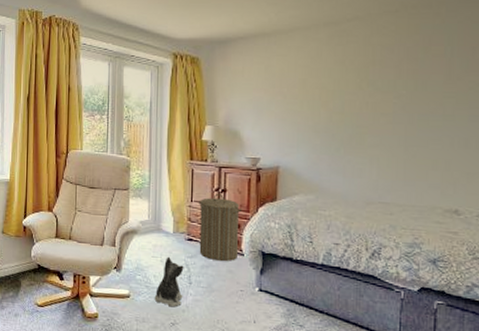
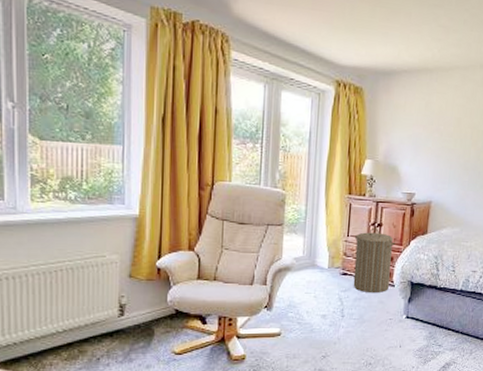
plush toy: present [154,256,184,308] -> none [306,292,337,341]

